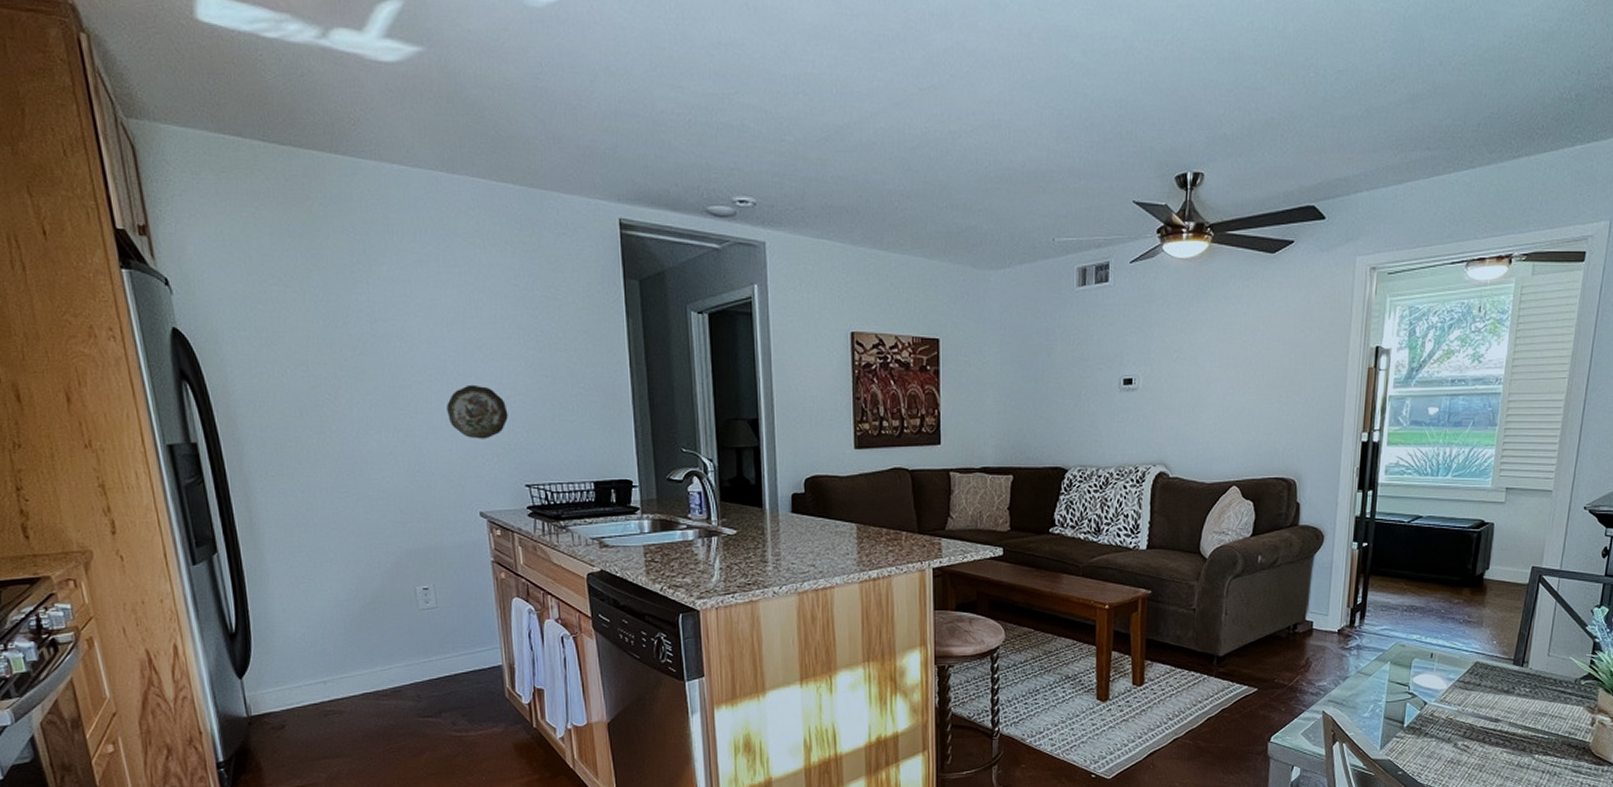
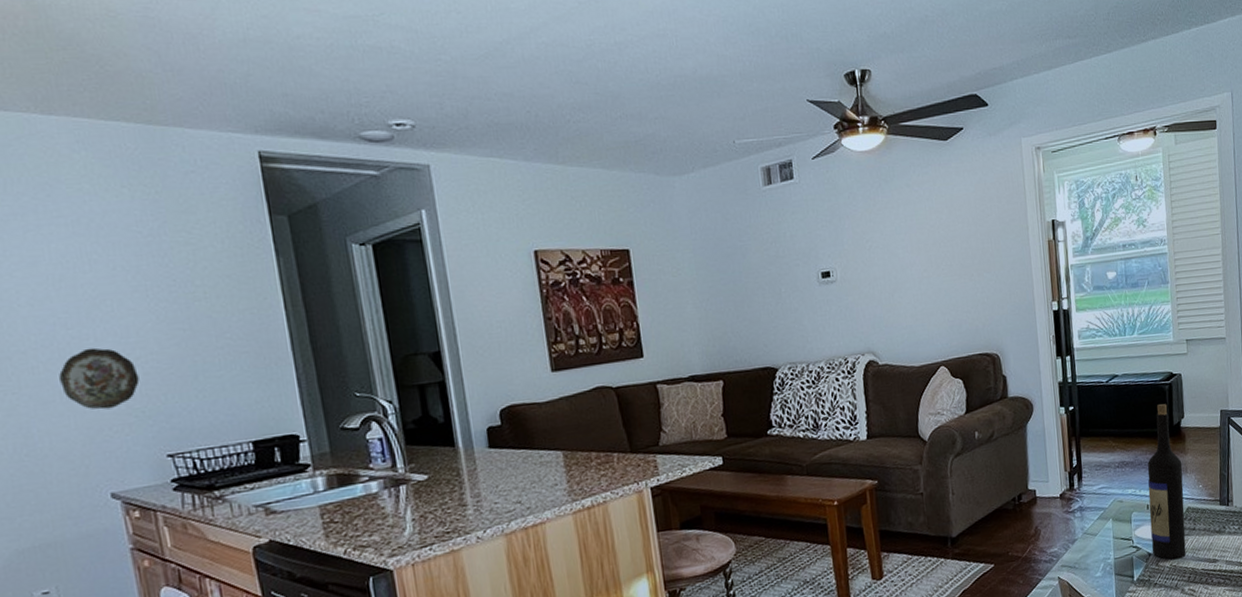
wine bottle: none [1428,552,1478,712] -> present [1147,404,1186,559]

